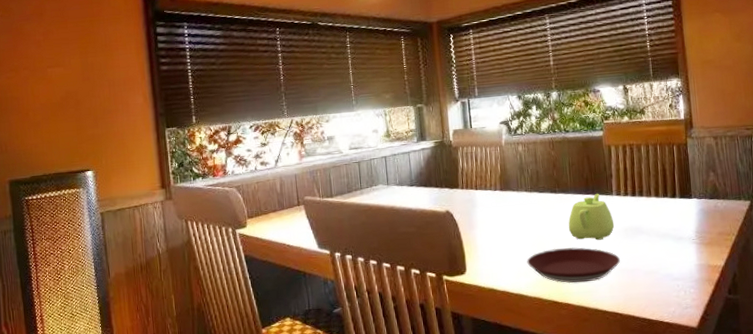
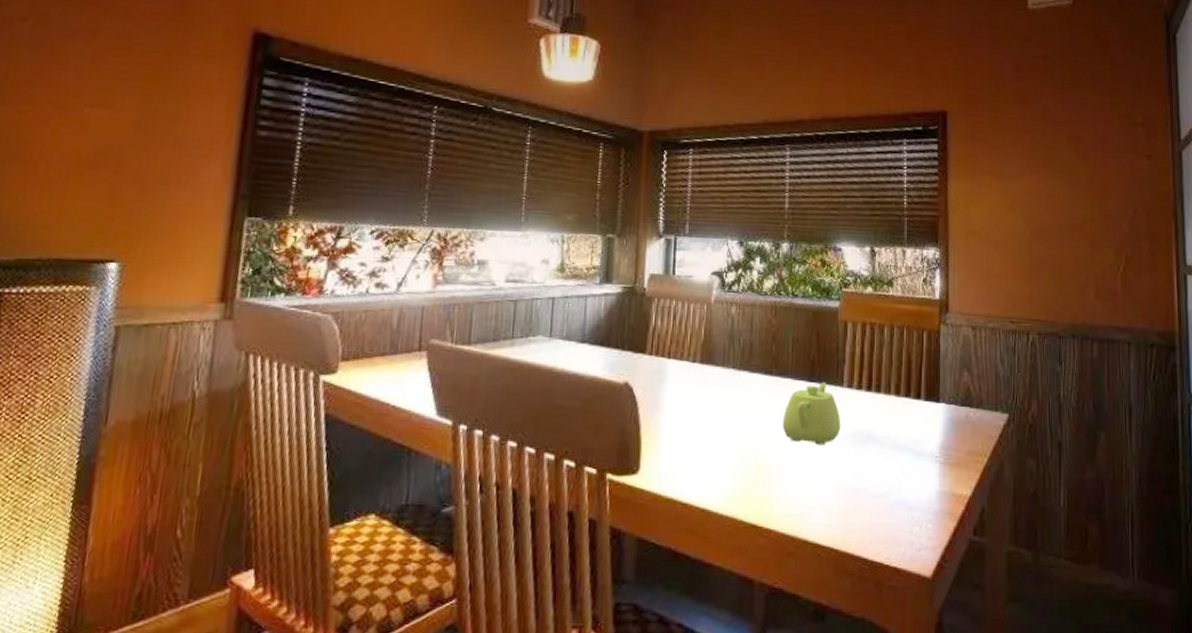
plate: present [527,247,621,284] -> none [722,450,844,502]

